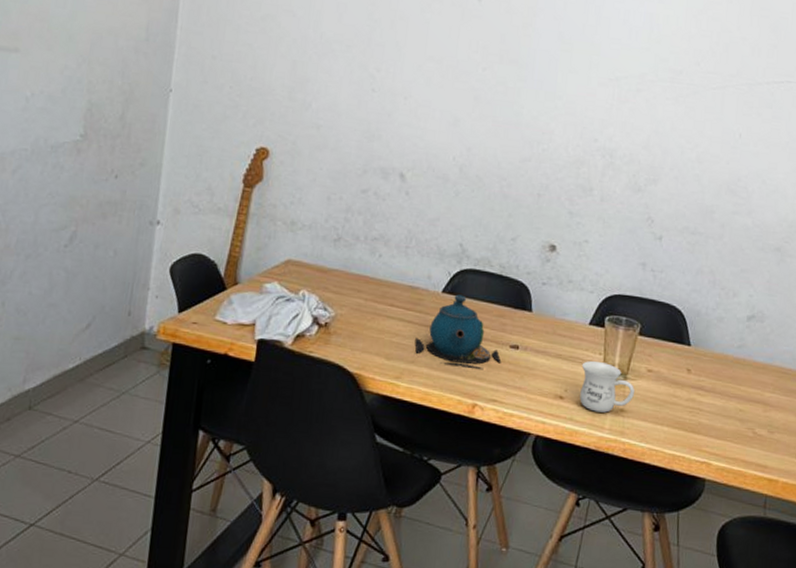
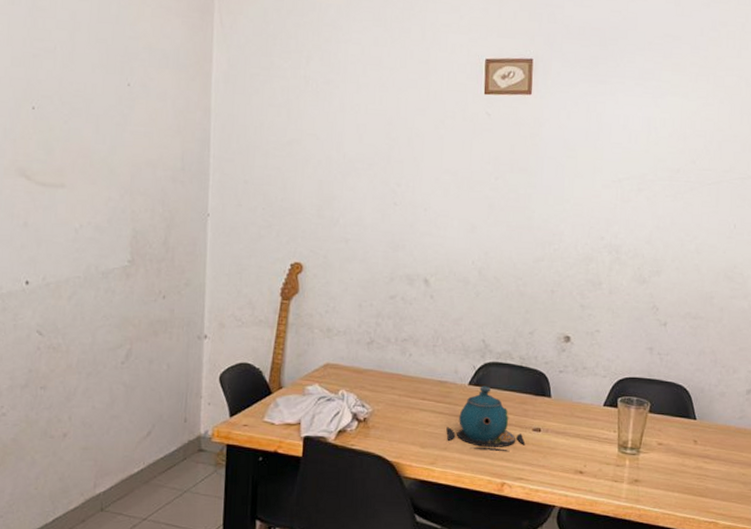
mug: present [580,361,635,413] -> none [598,439,648,484]

